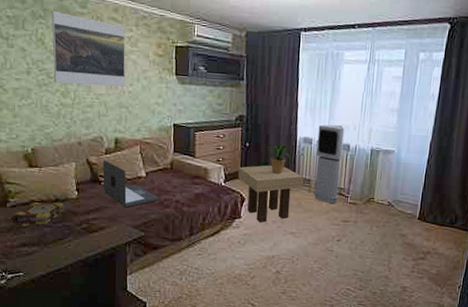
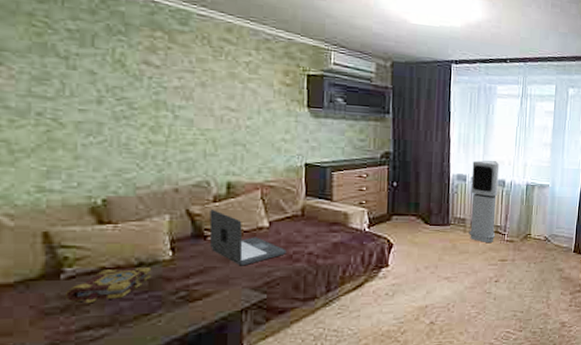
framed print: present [52,11,126,87] -> none [137,27,242,121]
side table: present [238,165,304,222] -> none [384,205,458,269]
potted plant: present [264,144,291,174] -> none [414,183,444,215]

